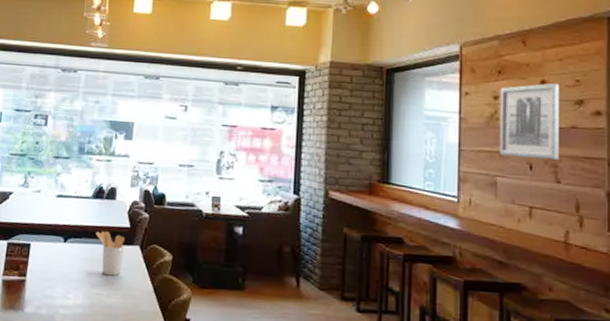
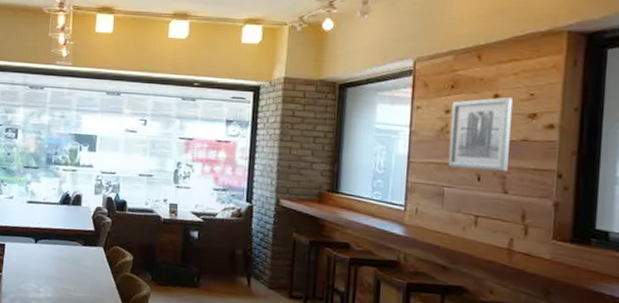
utensil holder: present [95,231,125,276] -> none [63,233,90,274]

